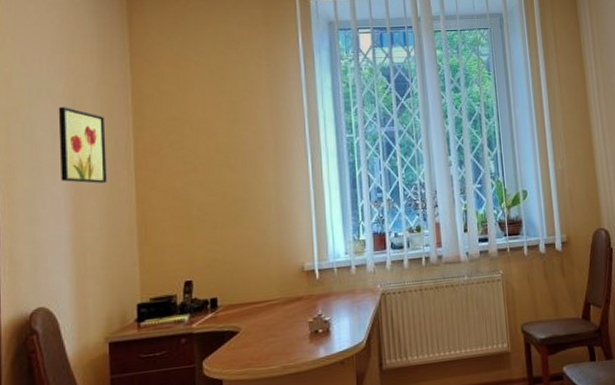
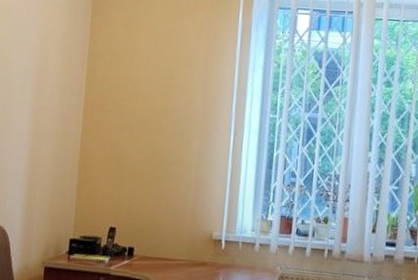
wall art: present [58,107,107,184] -> none [25,55,64,127]

